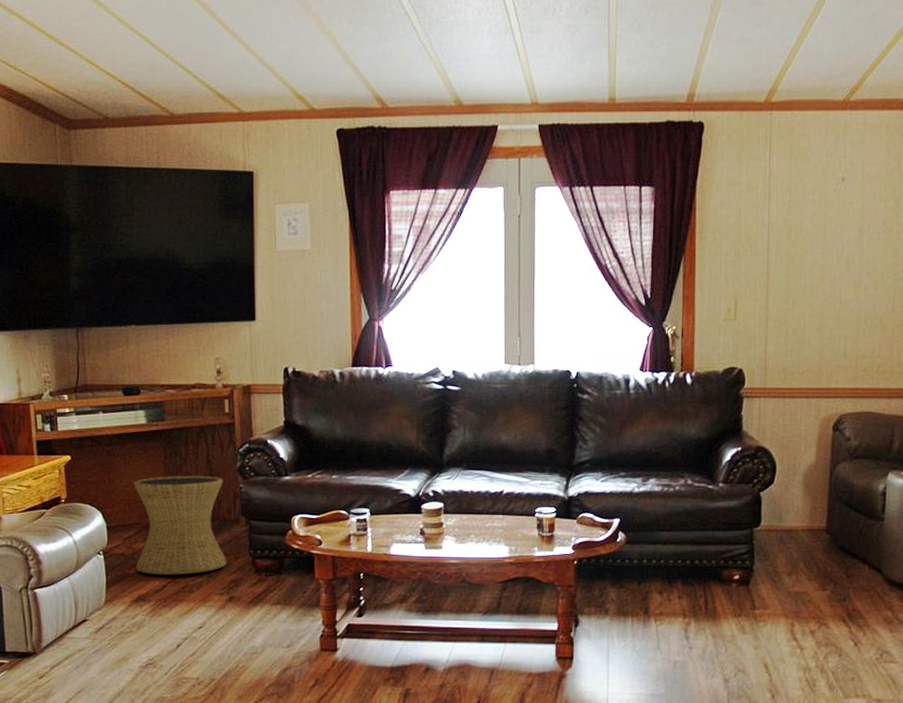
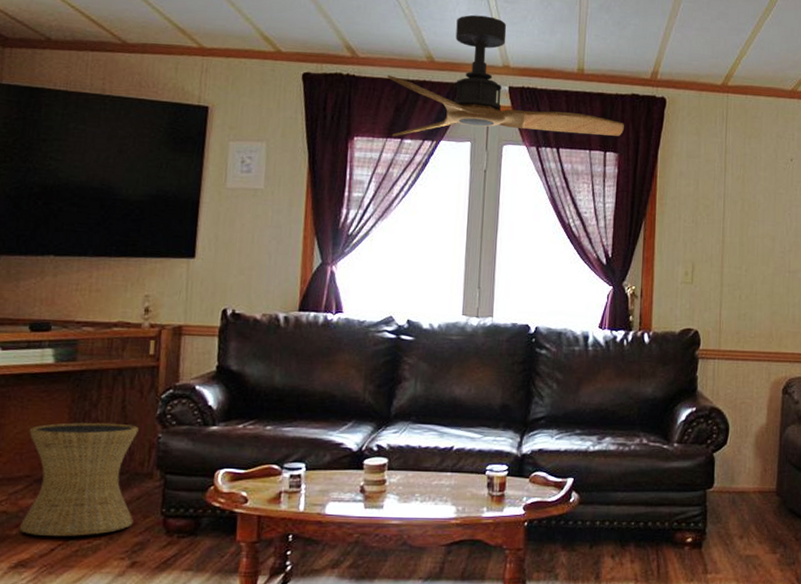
ceiling fan: none [417,50,660,188] -> present [387,15,624,137]

